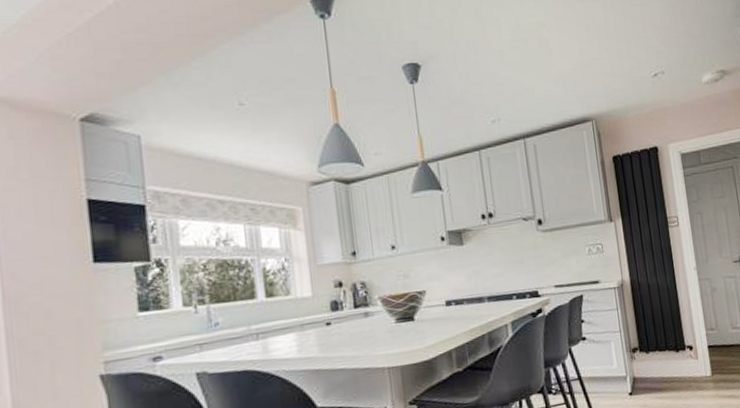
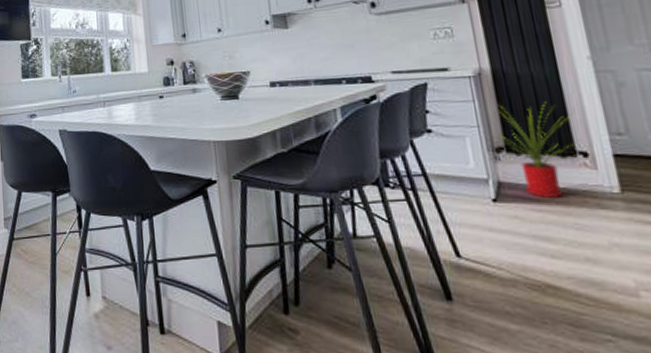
house plant: none [630,306,689,388] -> present [491,102,582,199]

